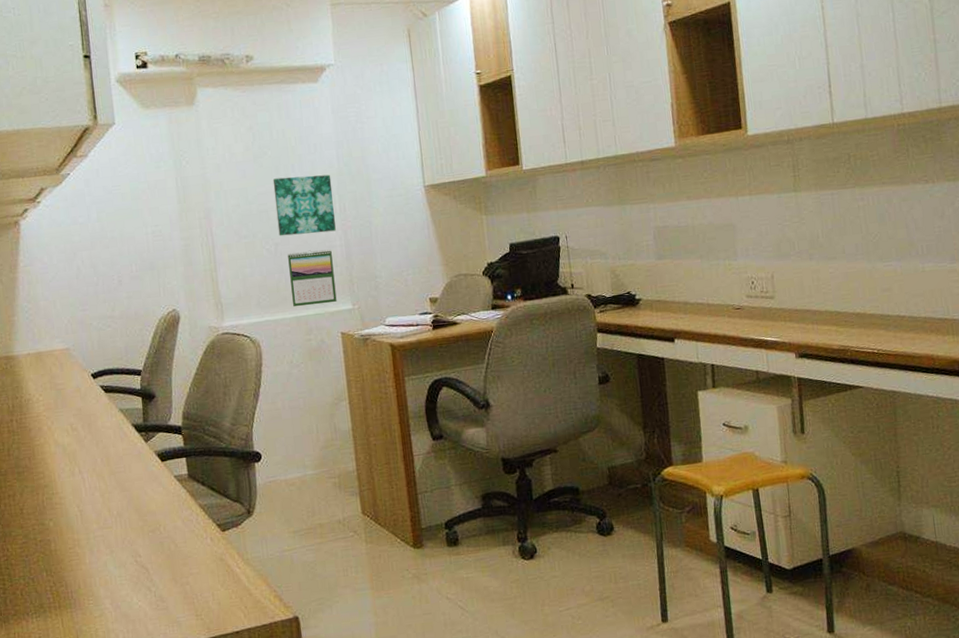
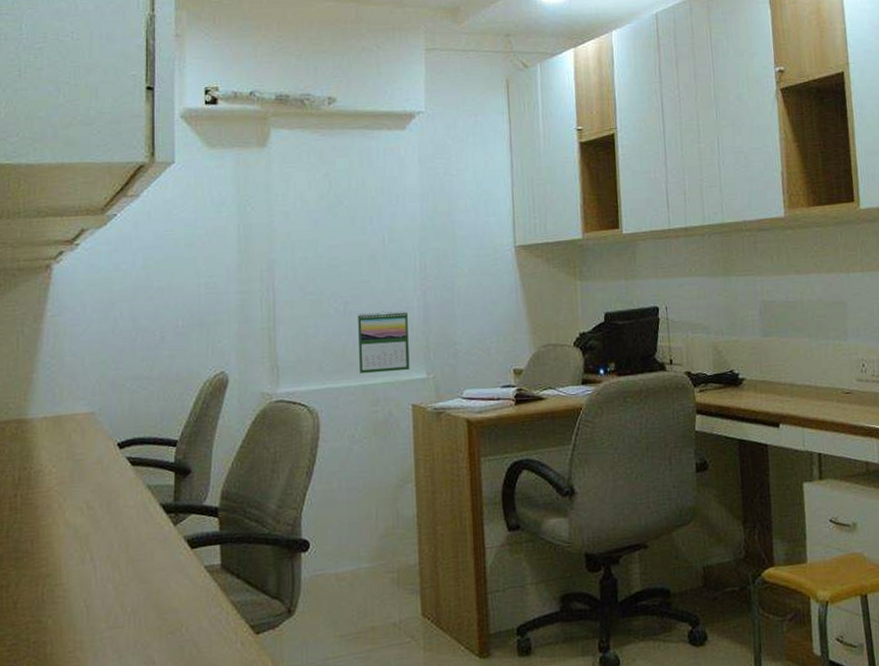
wall art: present [272,174,336,237] -> none [347,229,414,295]

